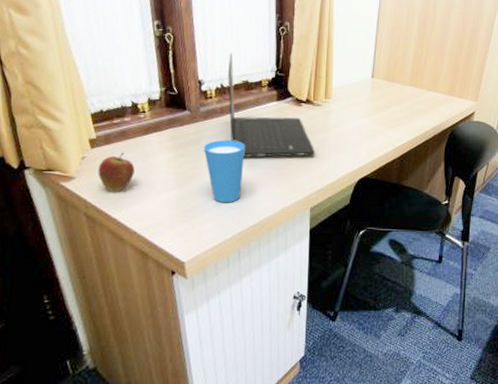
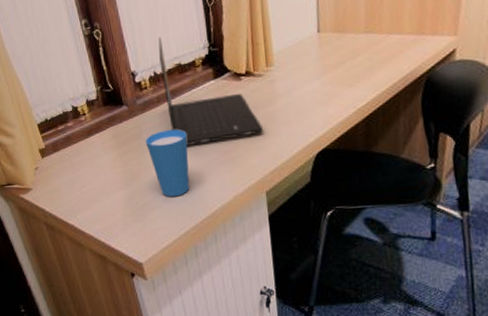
fruit: present [98,152,135,191] -> none [50,157,83,198]

